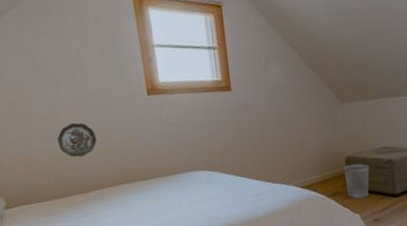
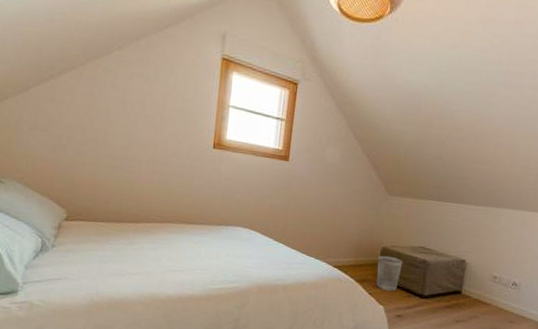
decorative plate: present [57,123,97,158] -> none [124,158,159,190]

